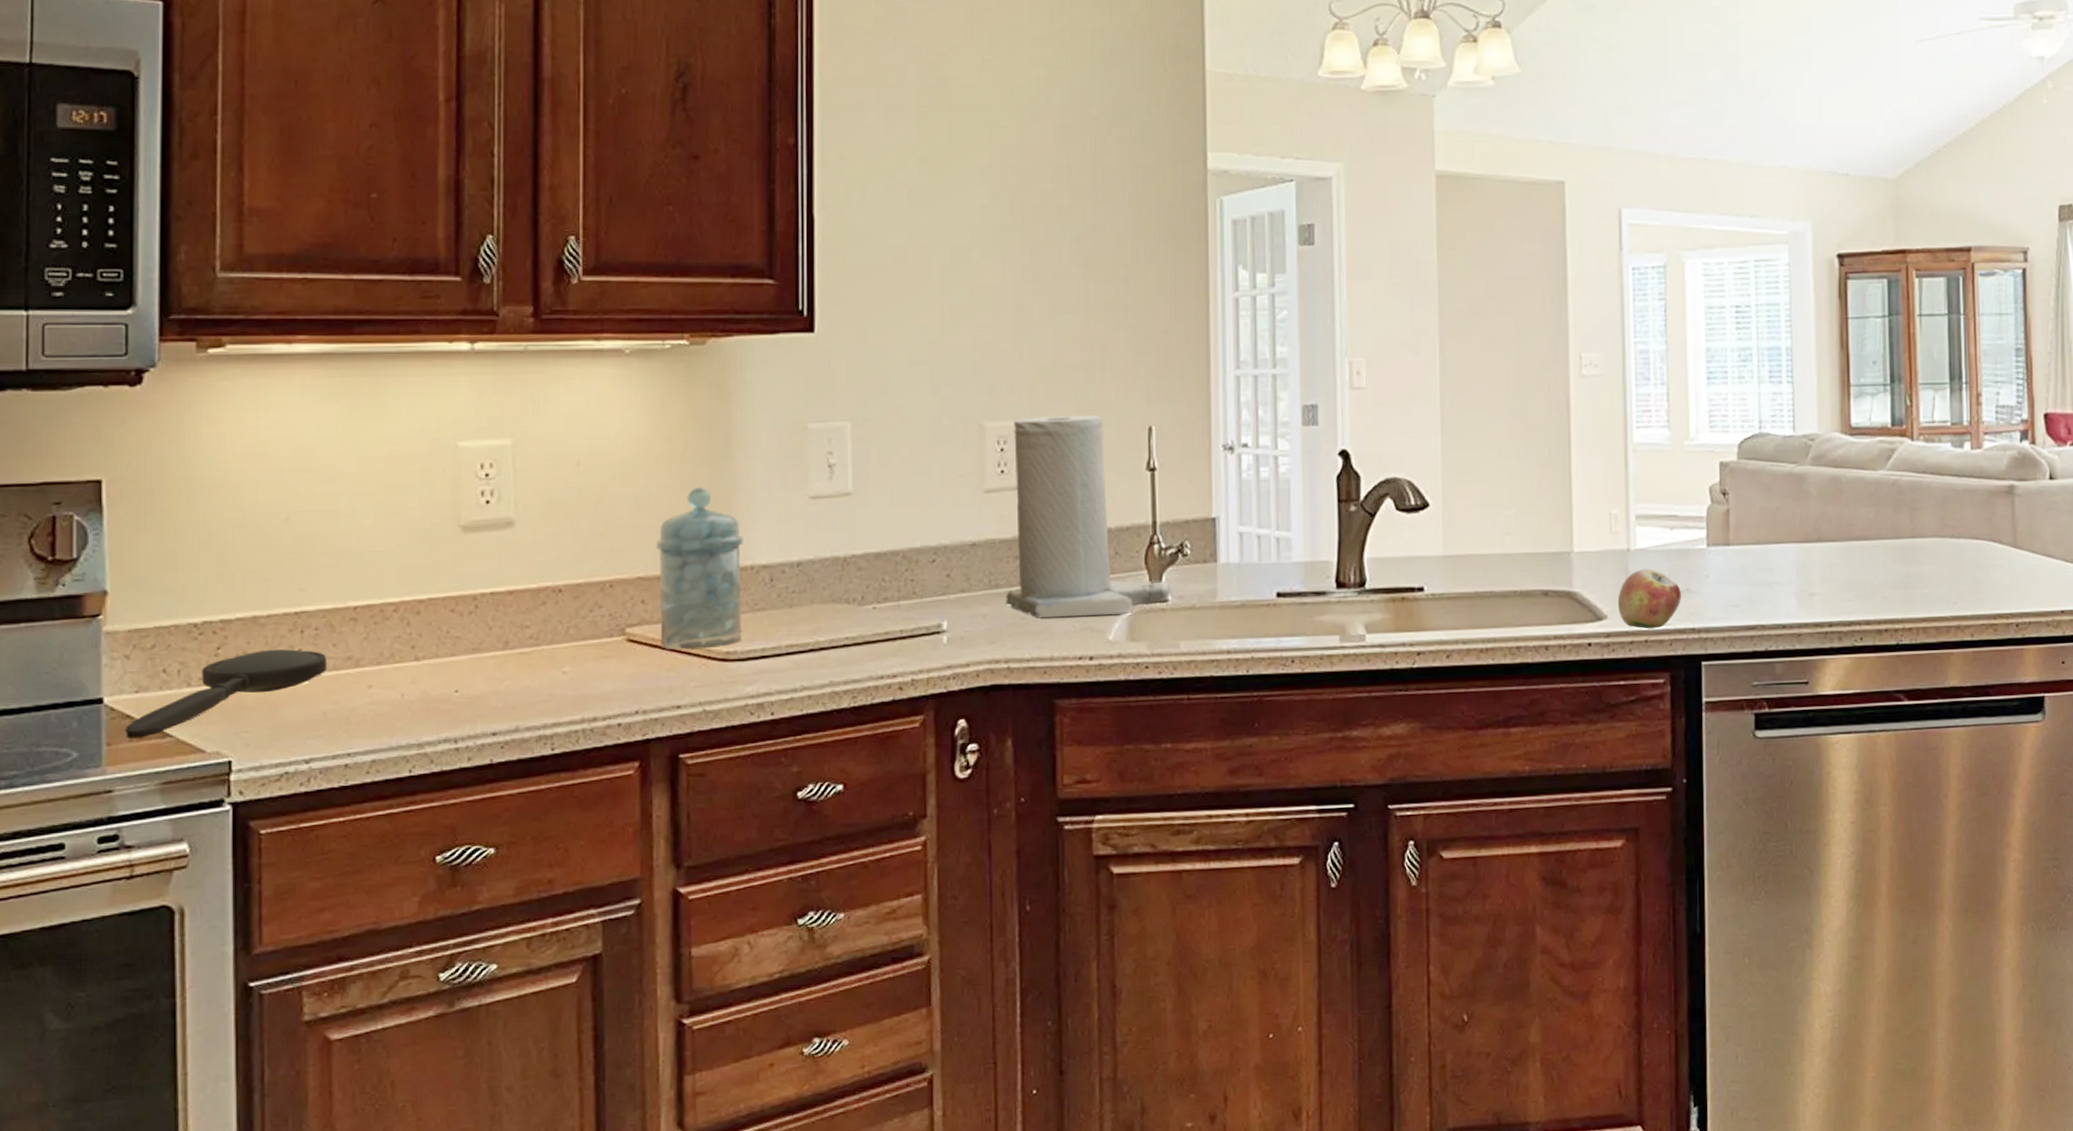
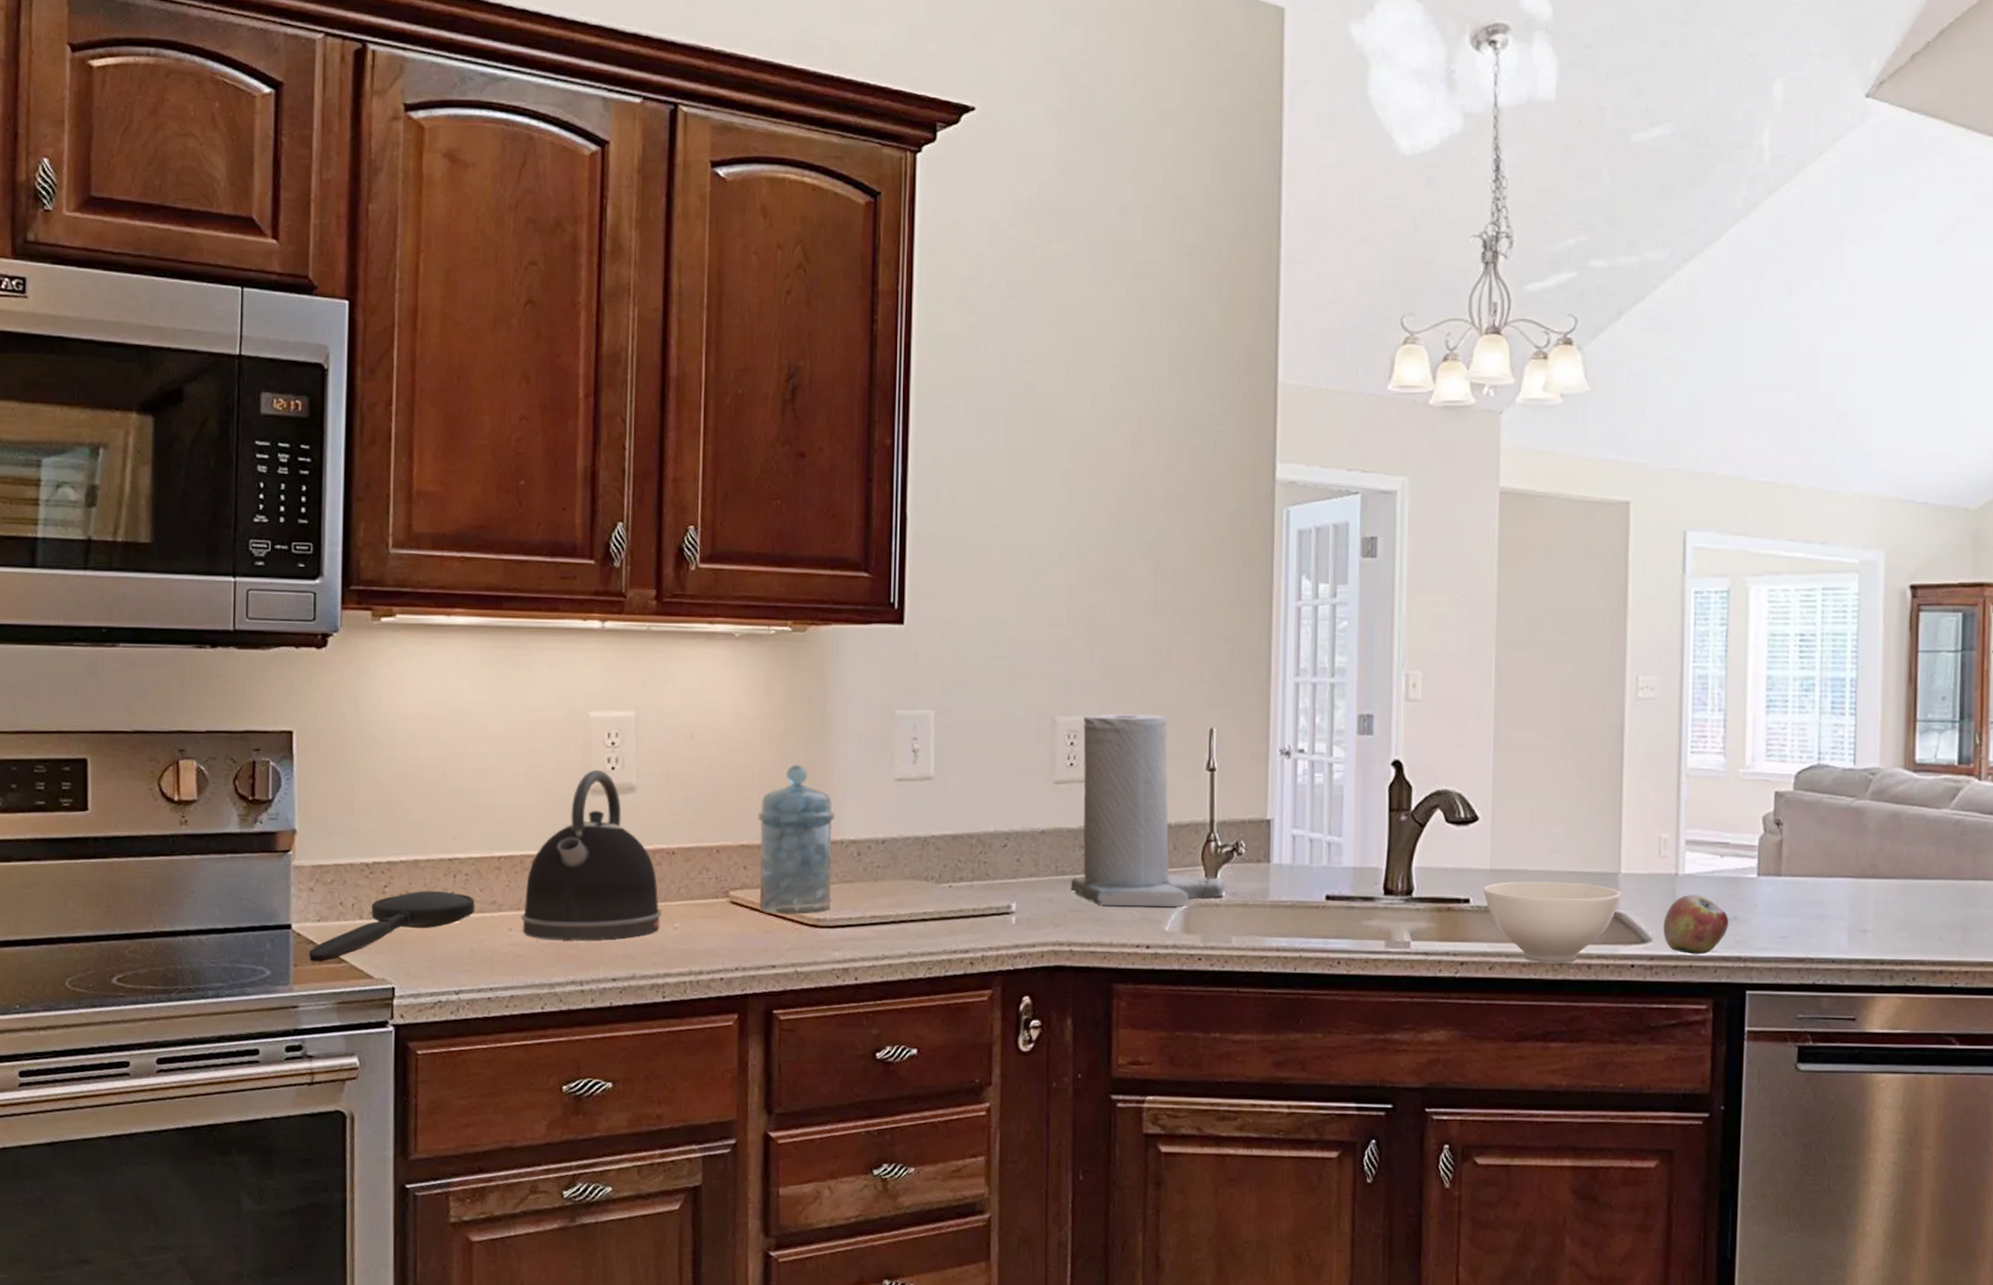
kettle: none [382,504,549,695] -> present [521,769,663,941]
bowl: none [1436,564,1576,648] -> present [1482,881,1622,964]

